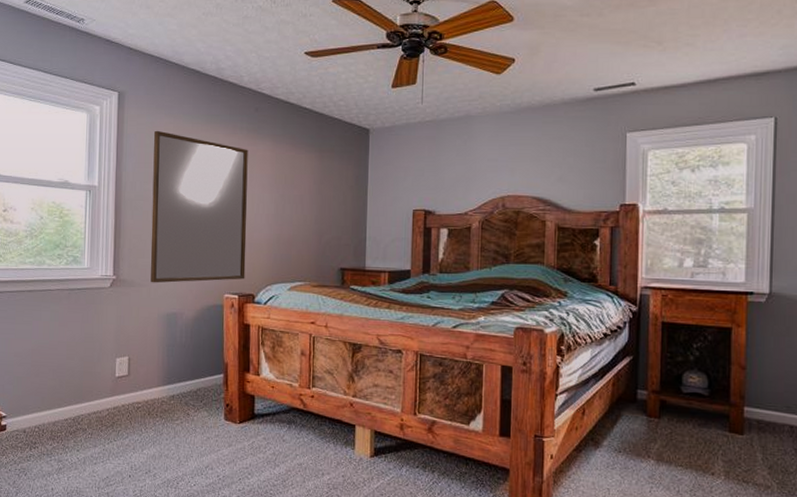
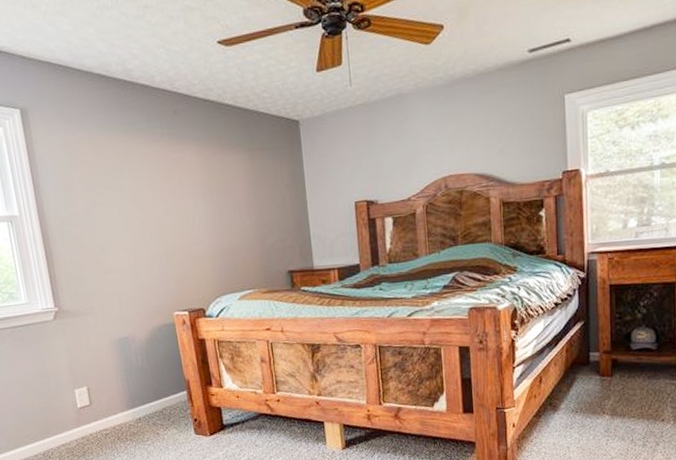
home mirror: present [150,130,248,283] -> none [69,147,193,310]

